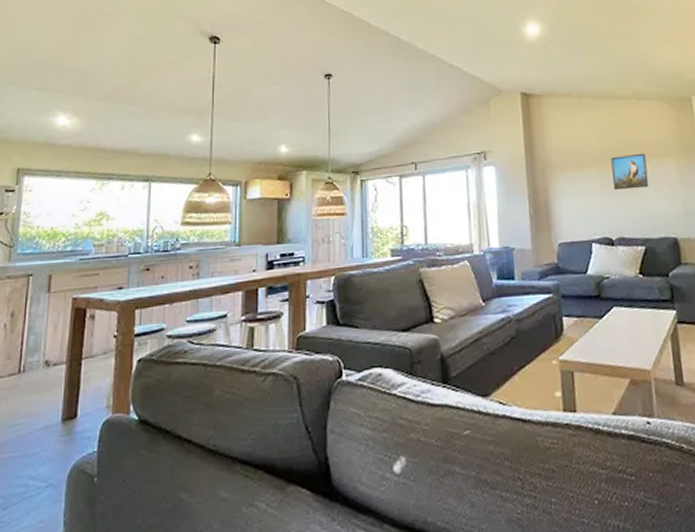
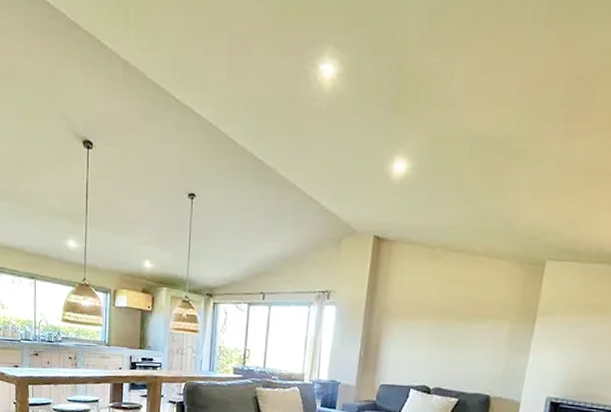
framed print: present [611,154,649,191] -> none [442,312,482,346]

